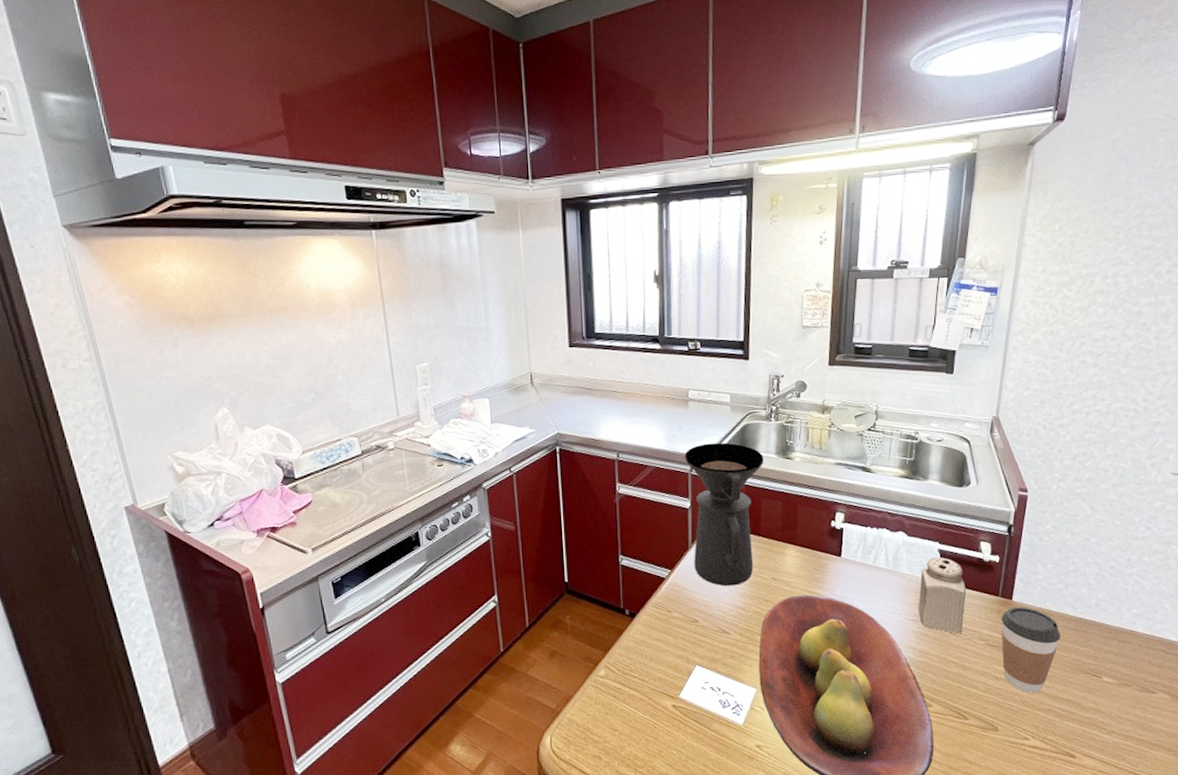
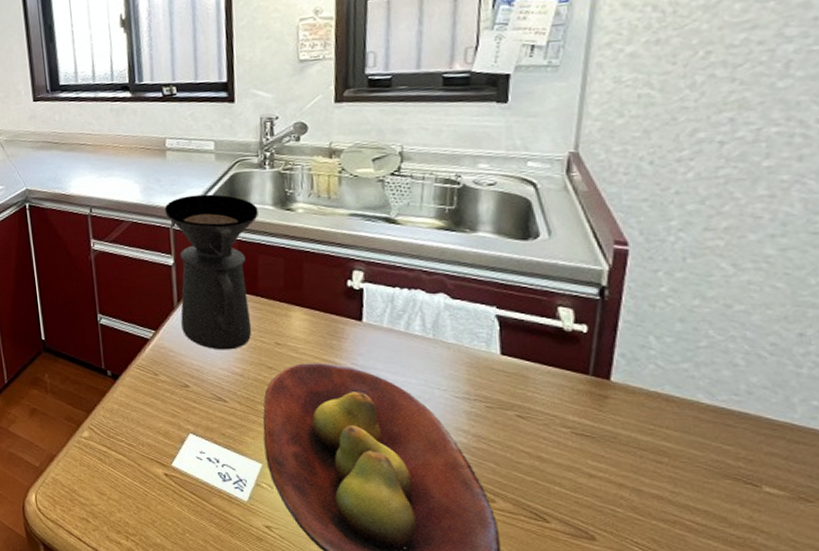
salt shaker: present [918,557,967,634] -> none [470,325,540,417]
coffee cup: present [1001,607,1060,693] -> none [594,390,689,497]

